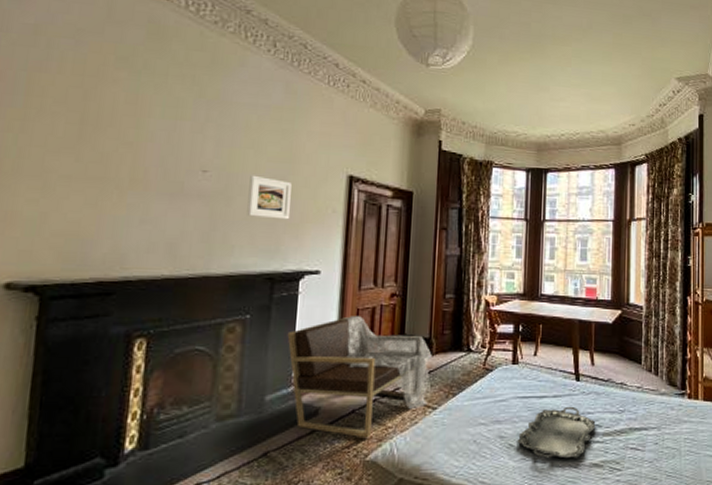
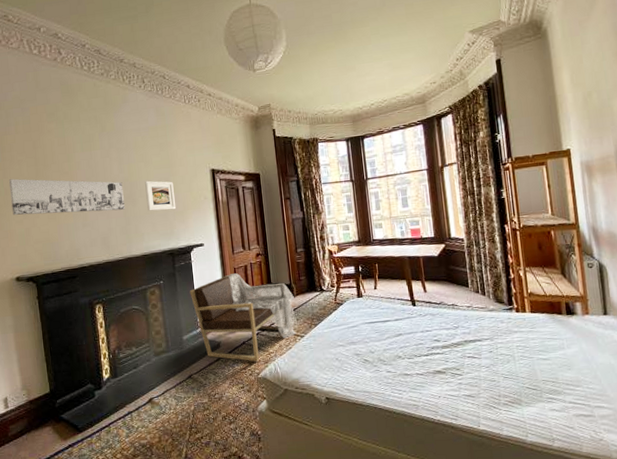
wall art: none [22,136,216,209] -> present [9,179,125,215]
serving tray: present [517,406,596,459] -> none [370,326,435,369]

